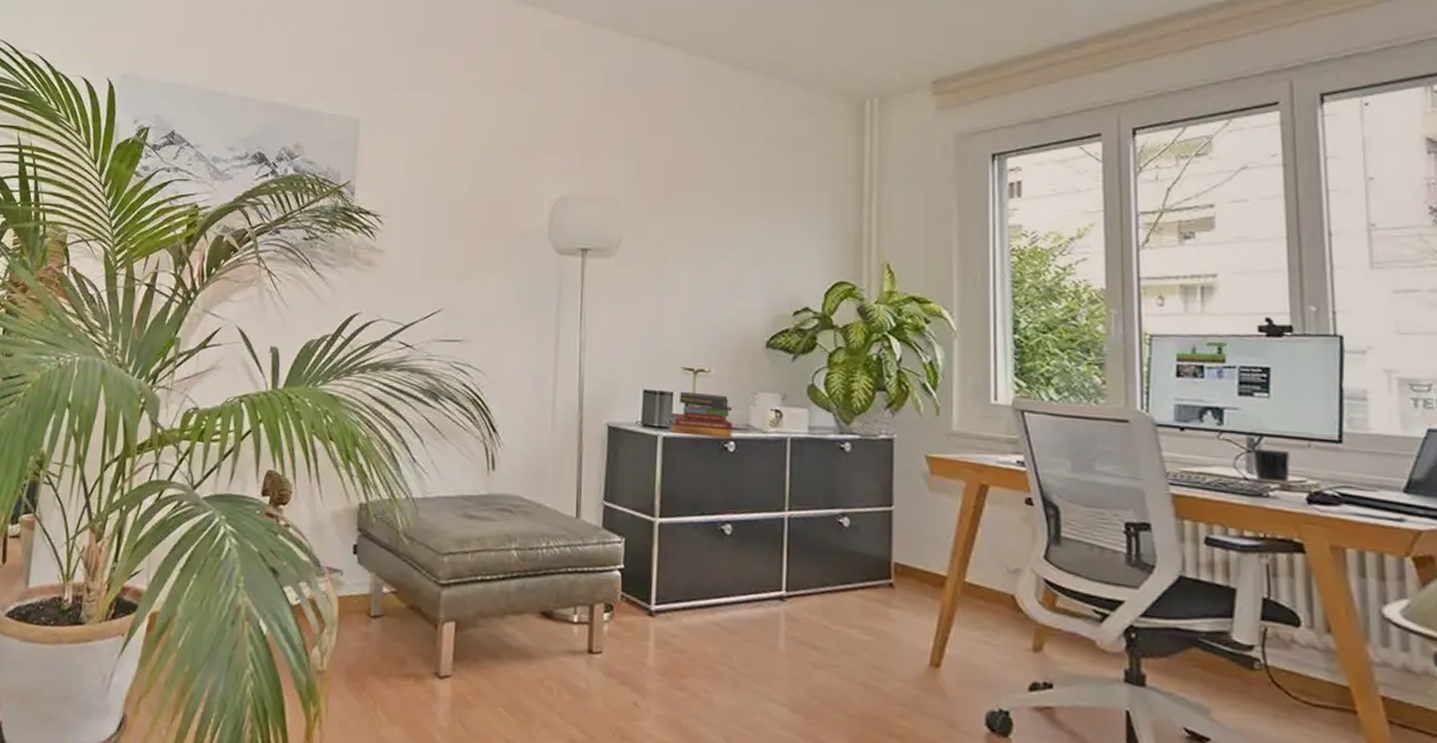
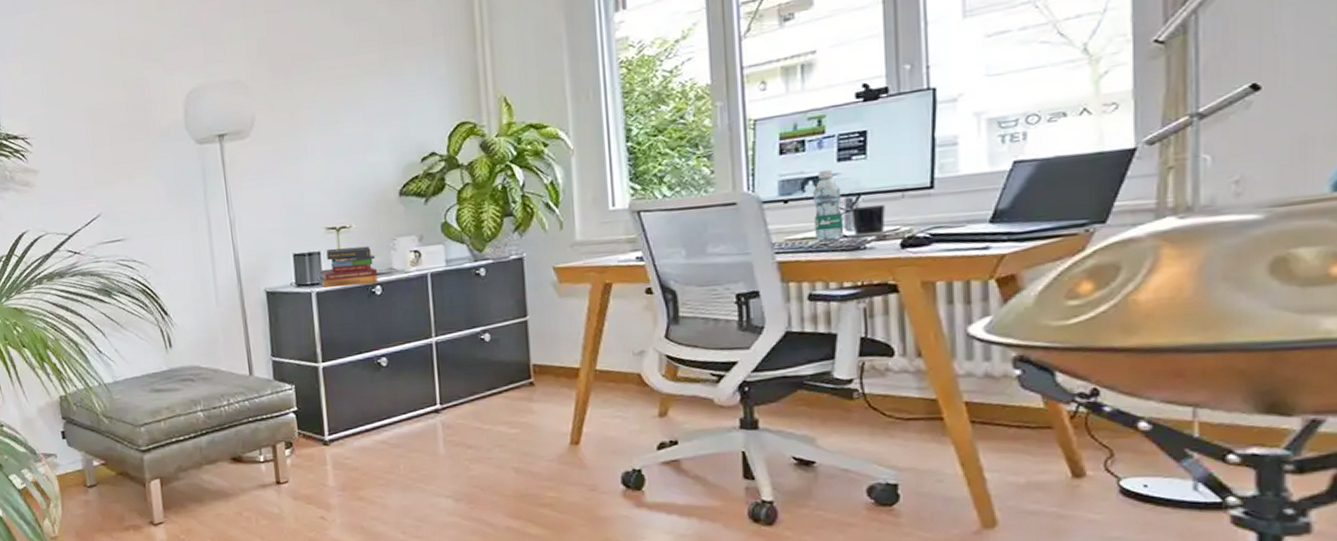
bottle: none [1211,401,1244,481] -> present [812,169,843,241]

